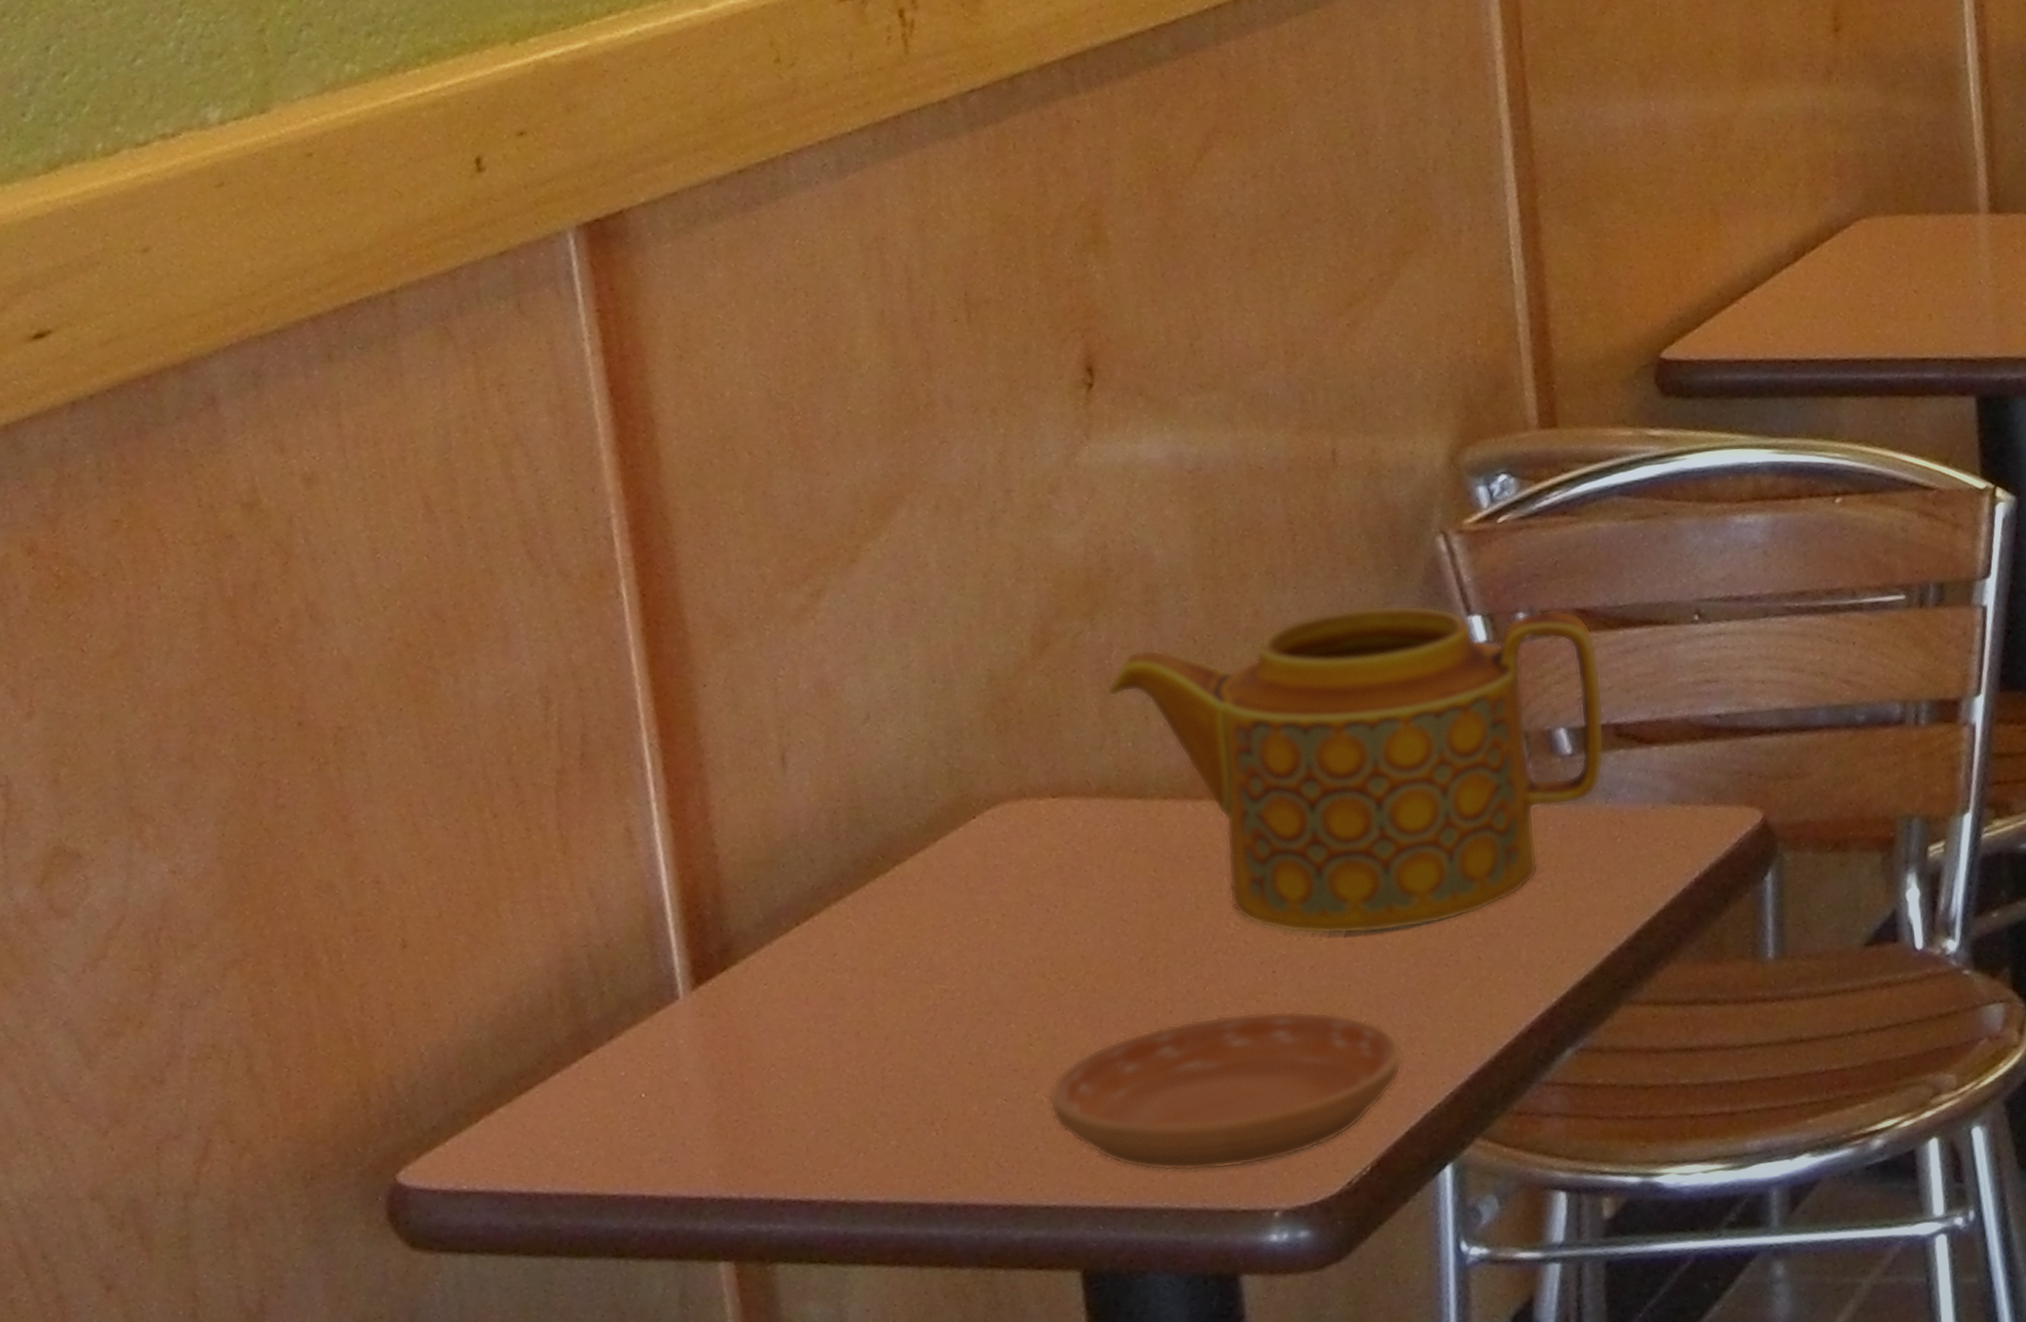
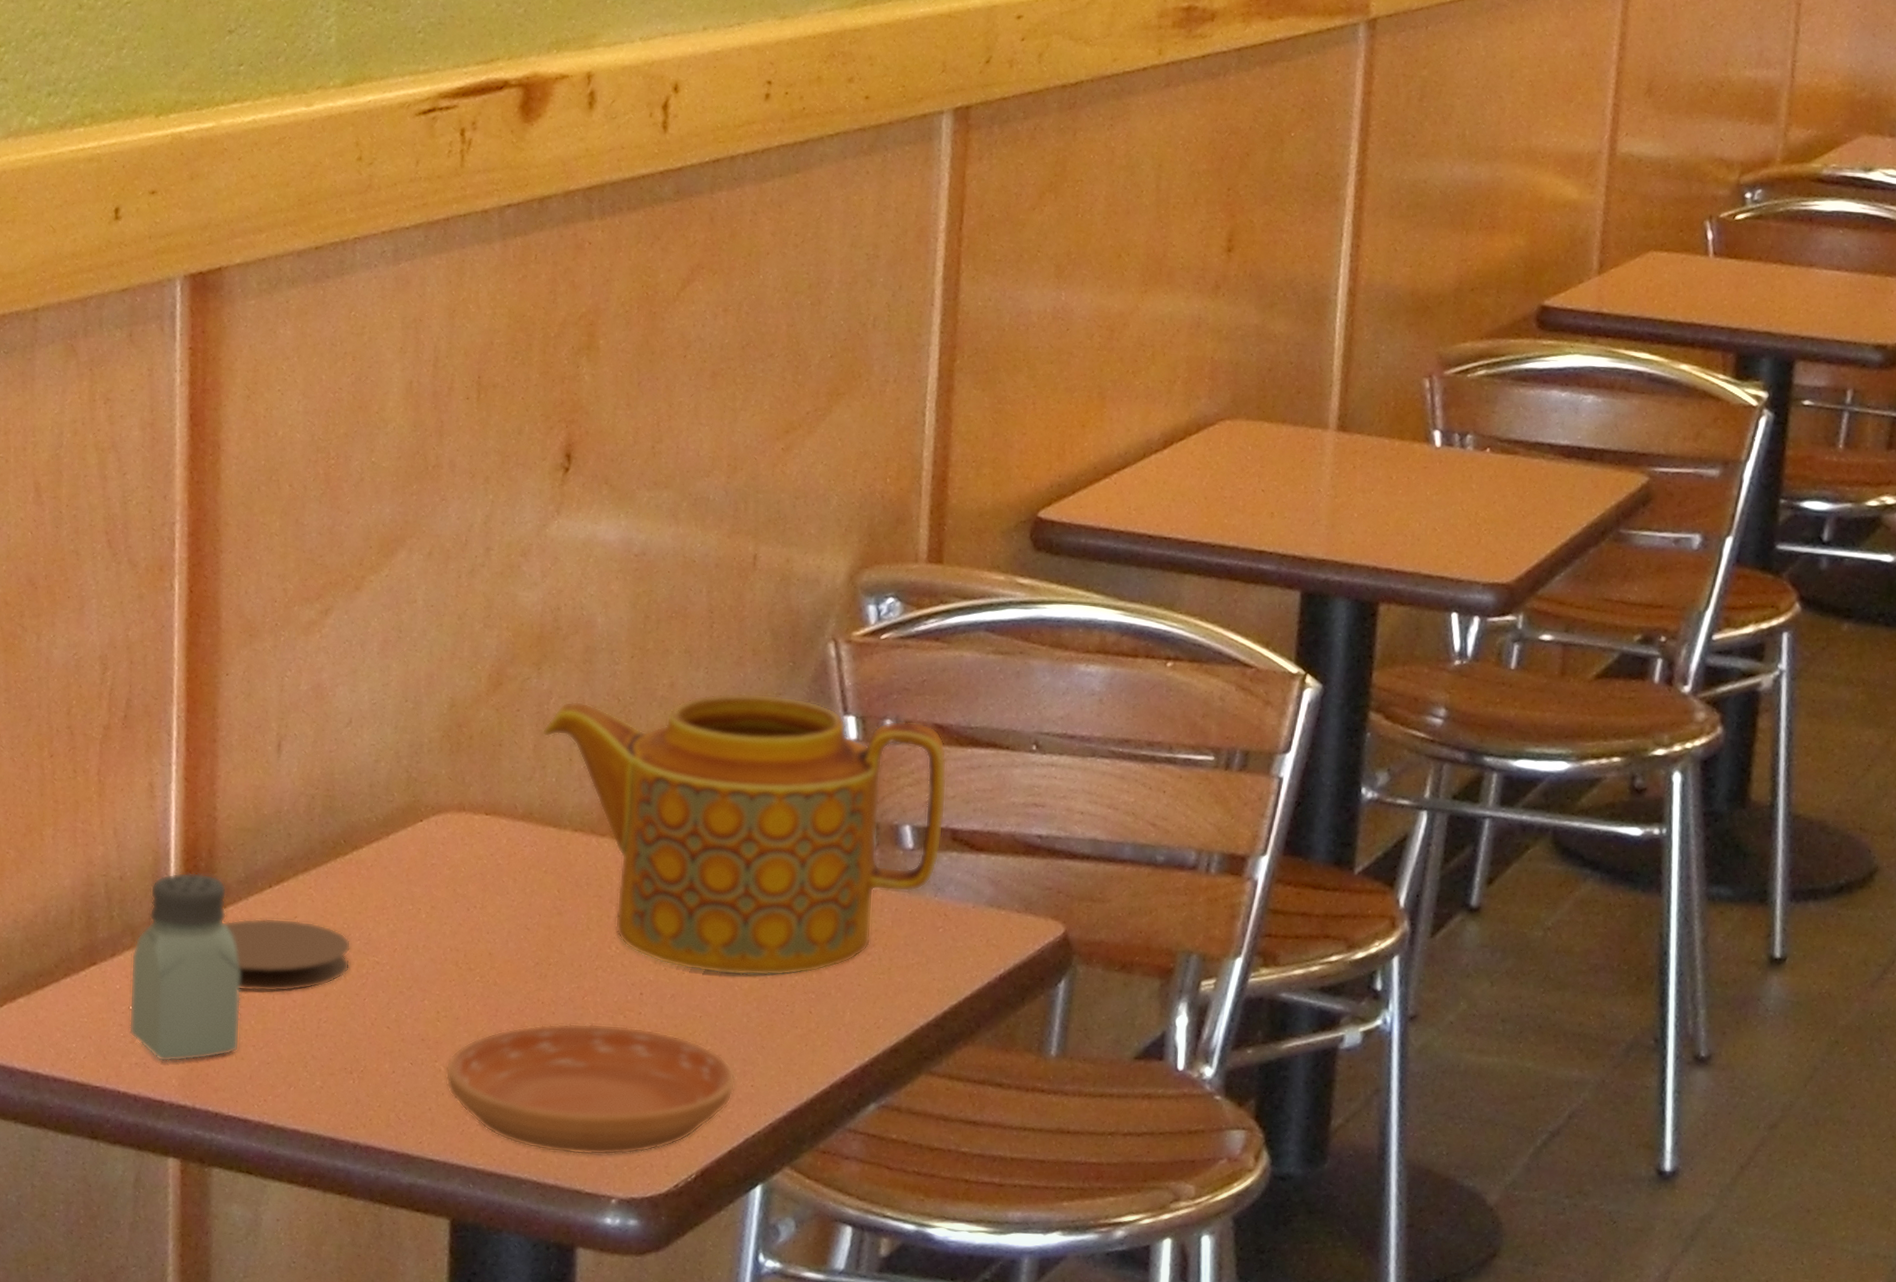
saltshaker: none [634,922,788,1152] -> present [128,872,242,1062]
coaster: none [745,957,913,1052] -> present [223,918,351,992]

